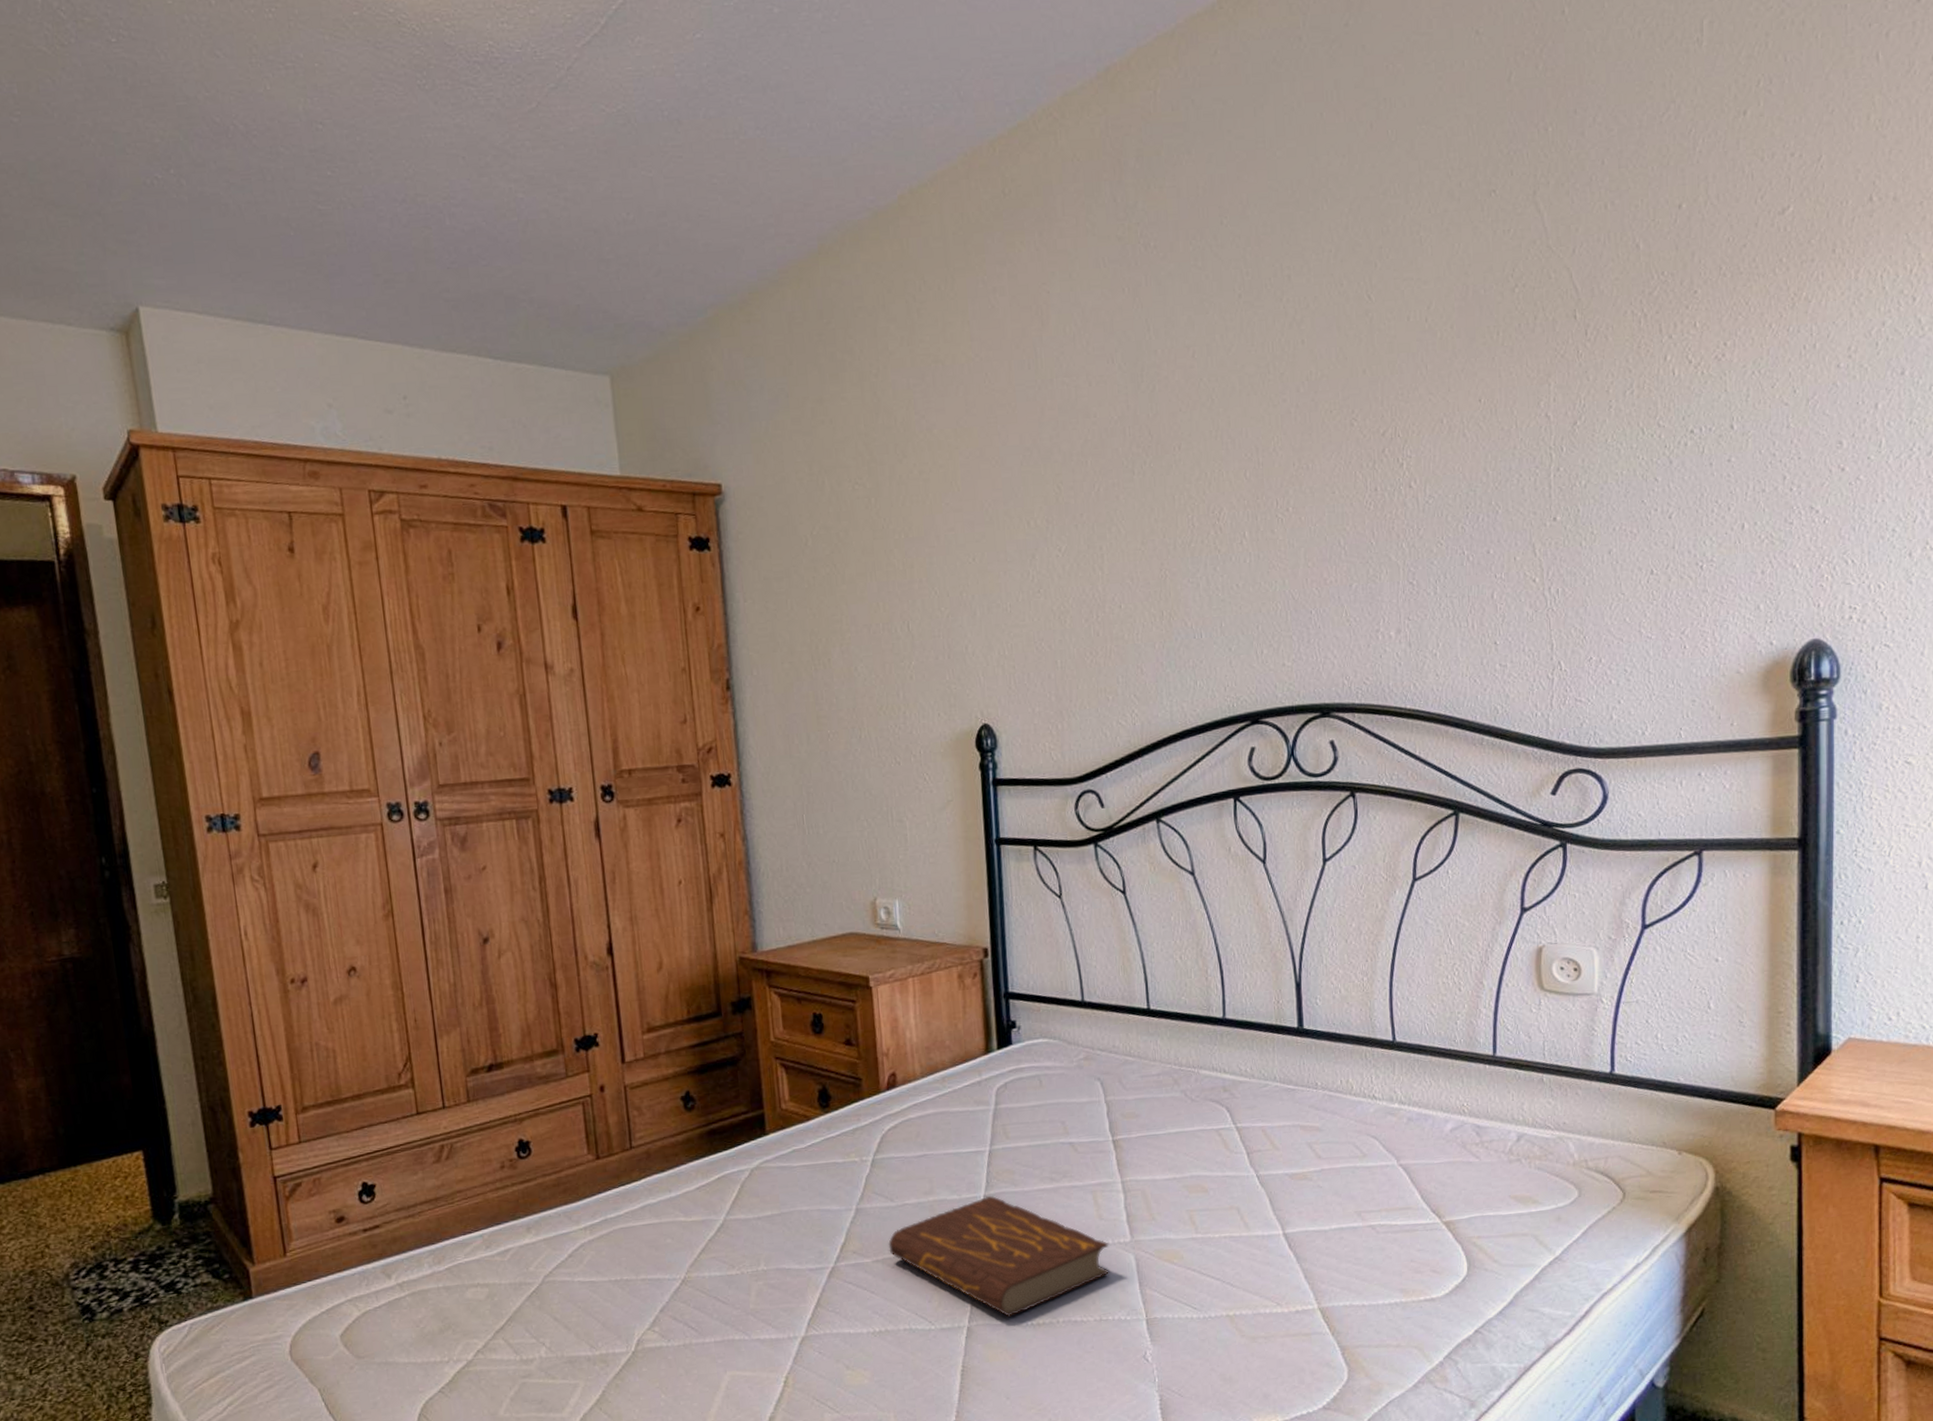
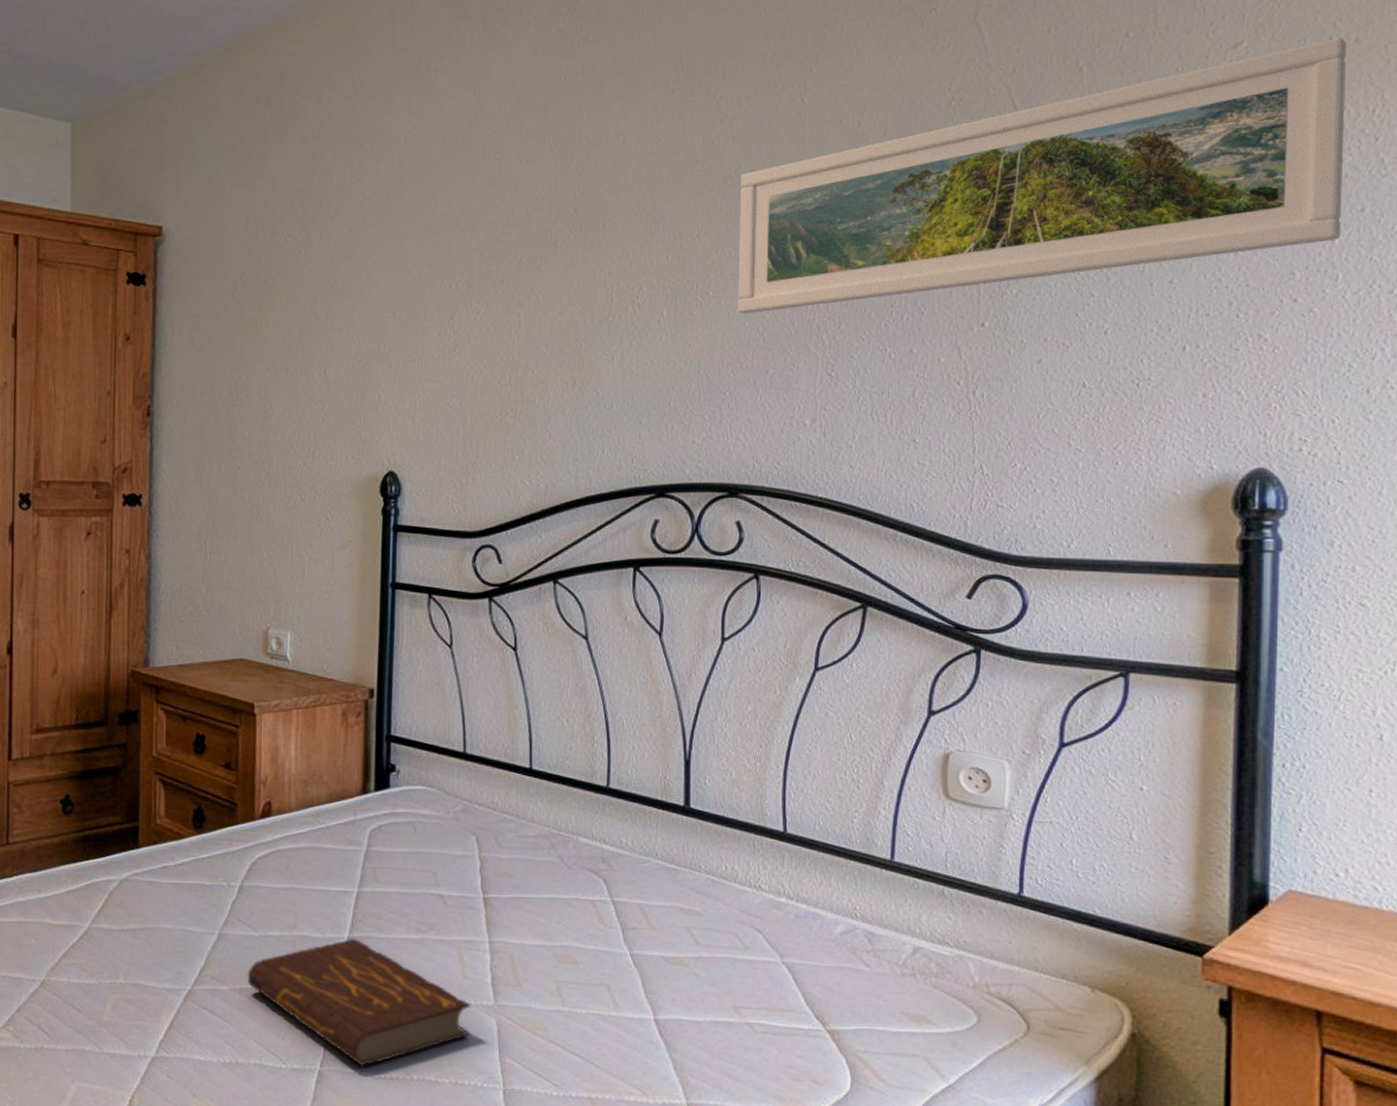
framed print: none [1312,196,1886,528] -> present [738,37,1347,314]

